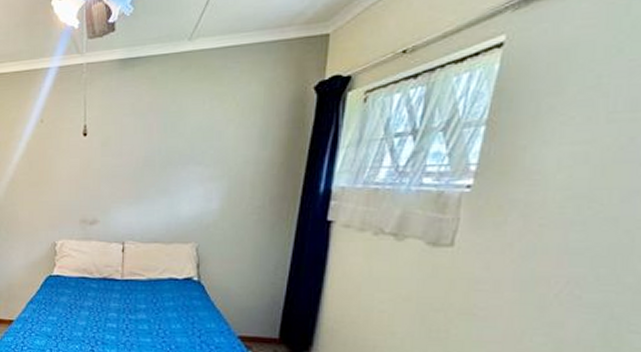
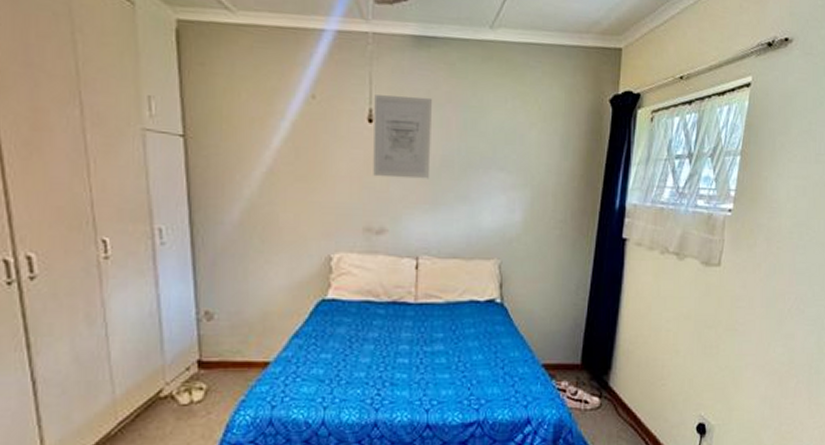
wall art: none [87,109,136,179] -> present [373,95,432,179]

